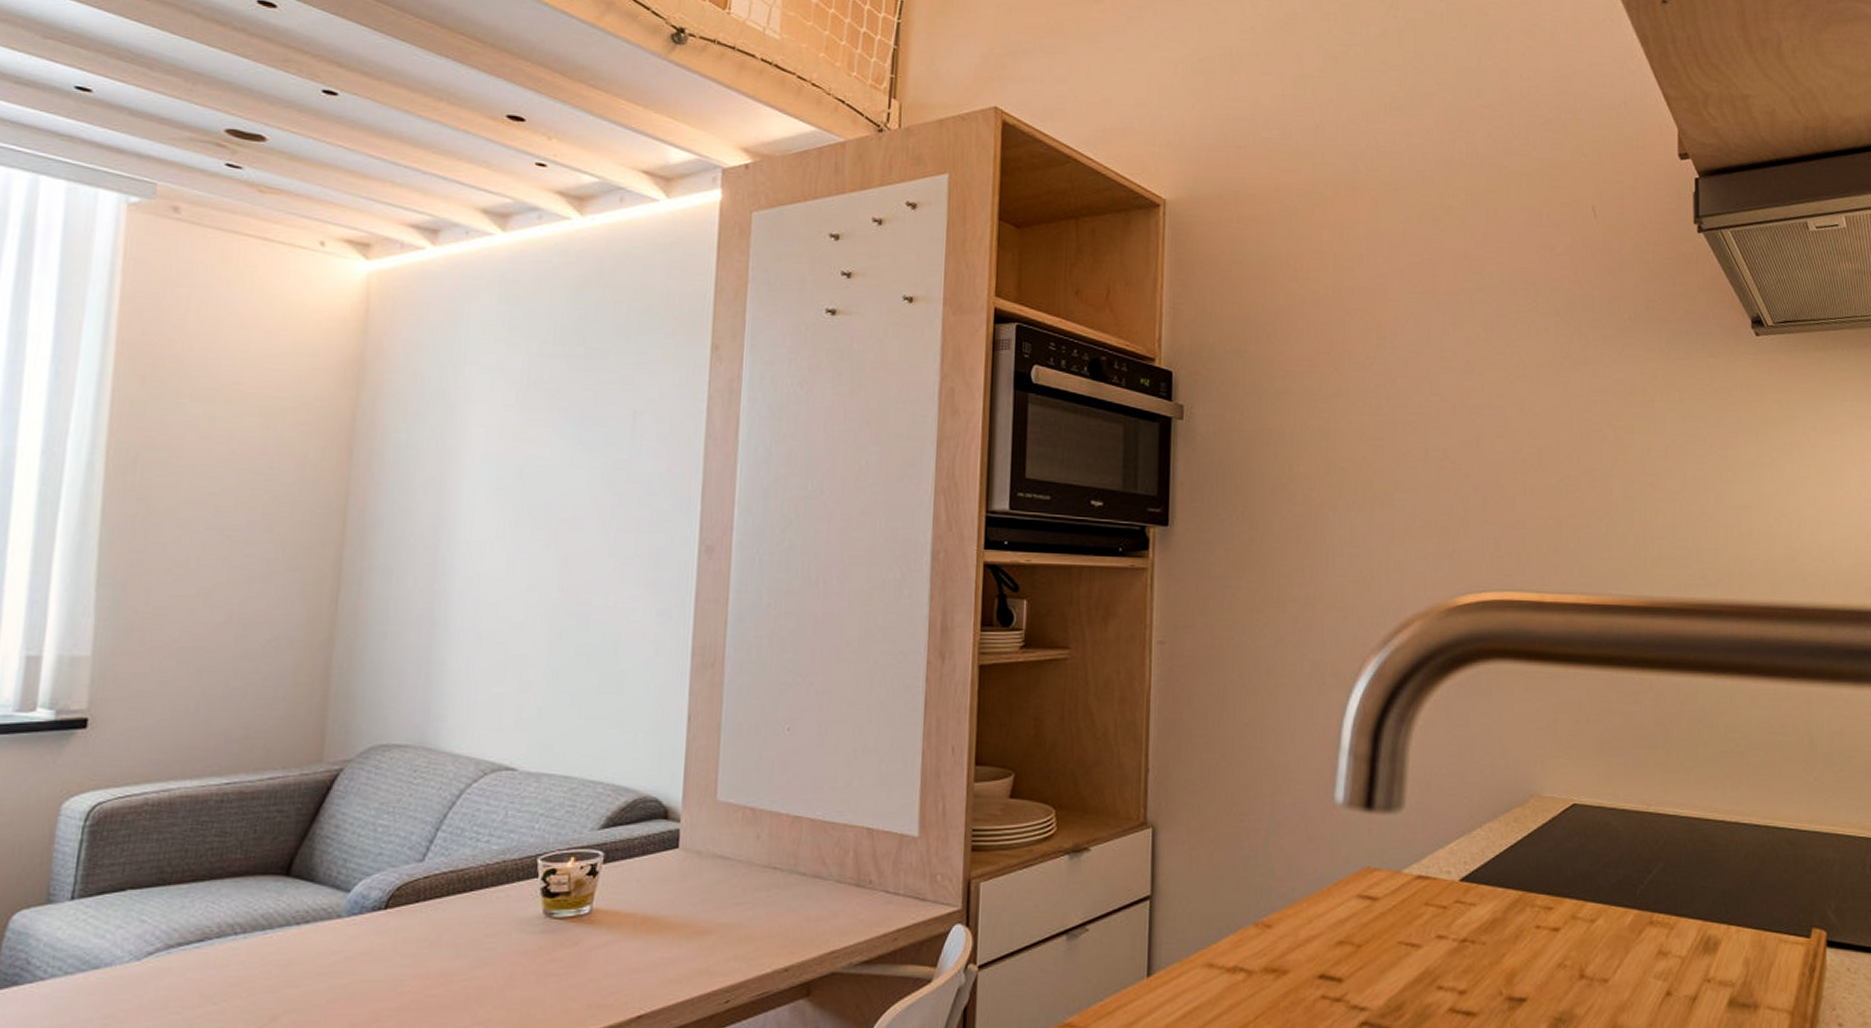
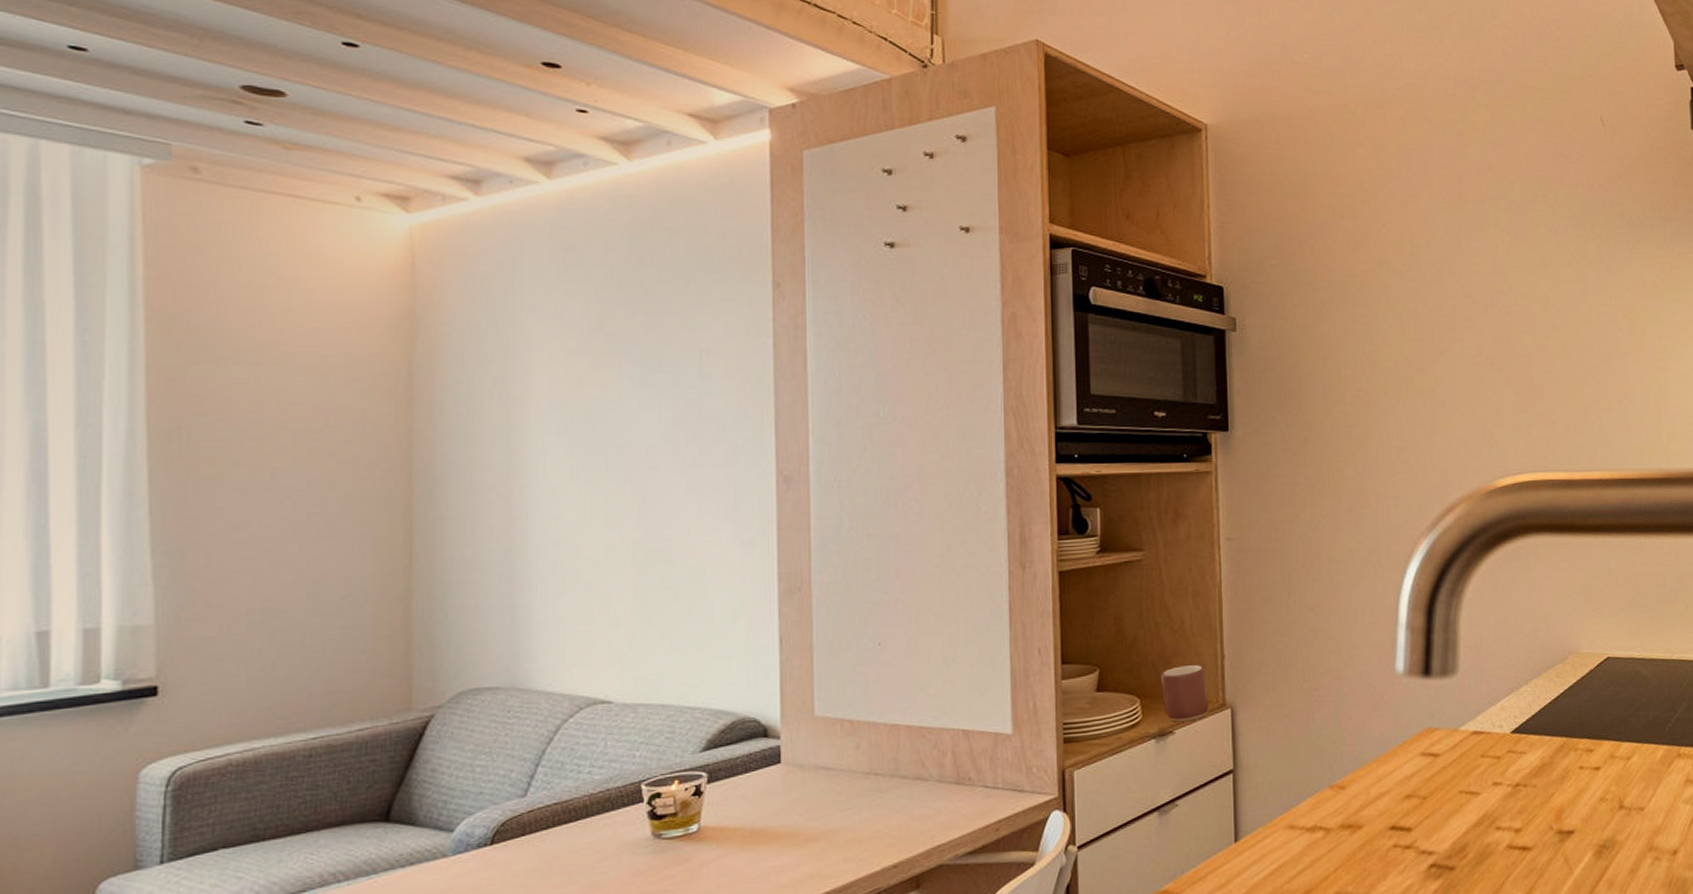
mug: none [1078,776,1129,838] -> present [1160,664,1209,722]

